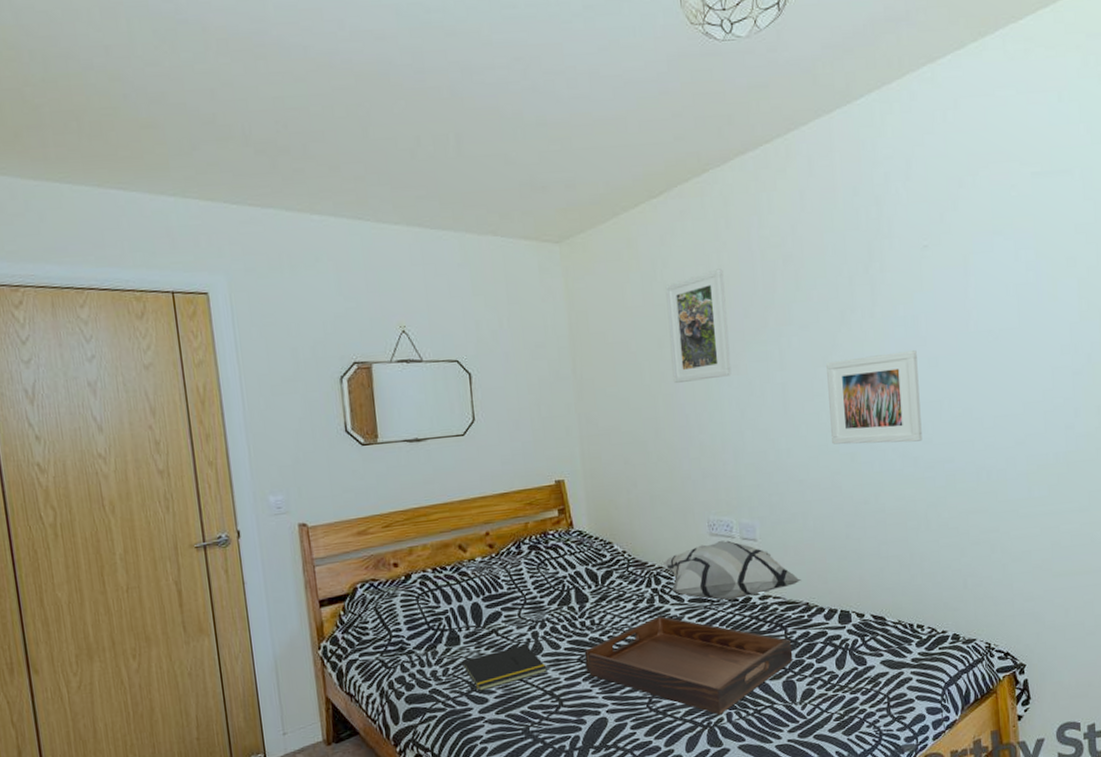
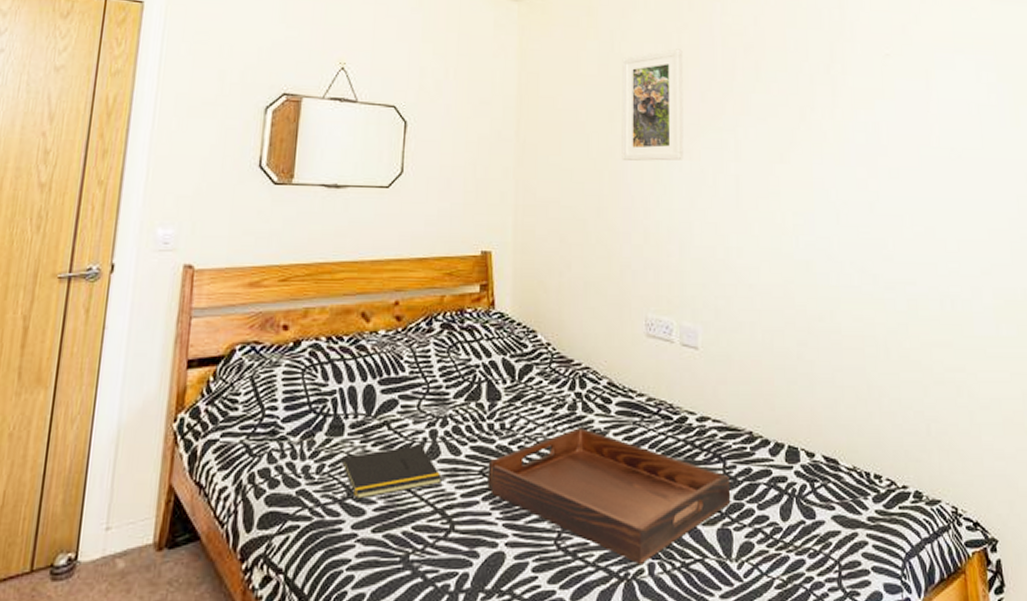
decorative pillow: present [663,540,802,600] -> none [591,343,746,417]
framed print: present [826,350,922,445] -> none [783,158,882,257]

